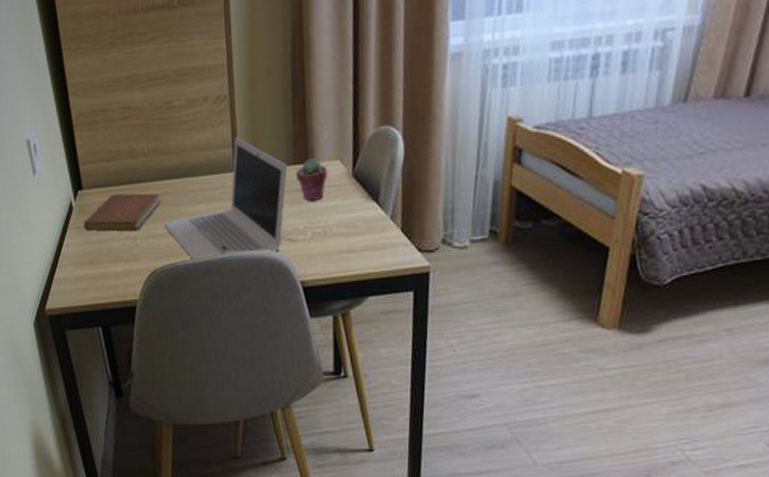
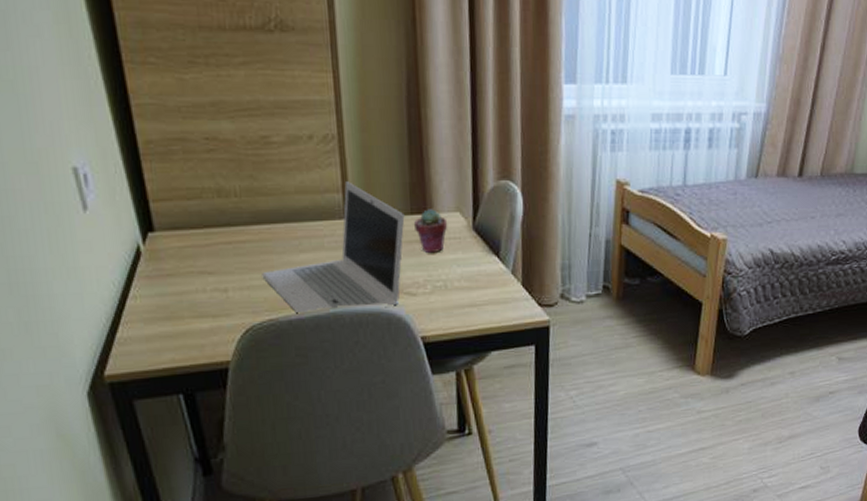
notebook: present [83,193,161,231] -> none [156,238,258,282]

